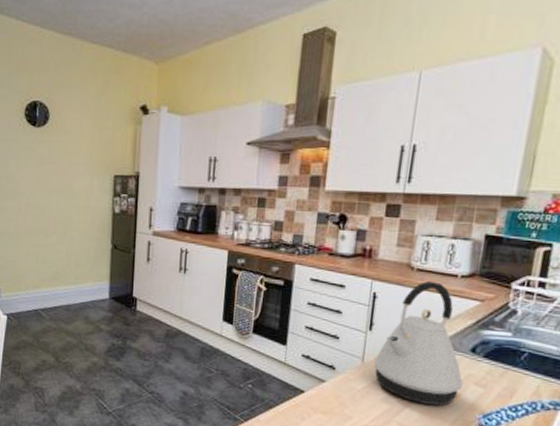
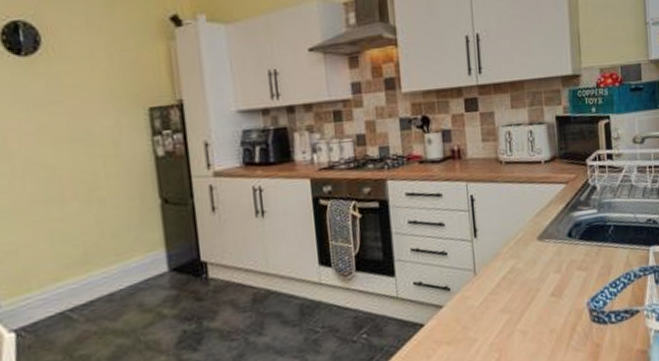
kettle: present [373,280,463,406] -> none [485,172,568,304]

